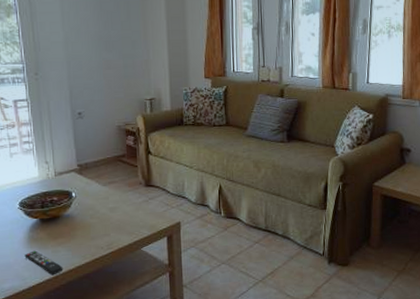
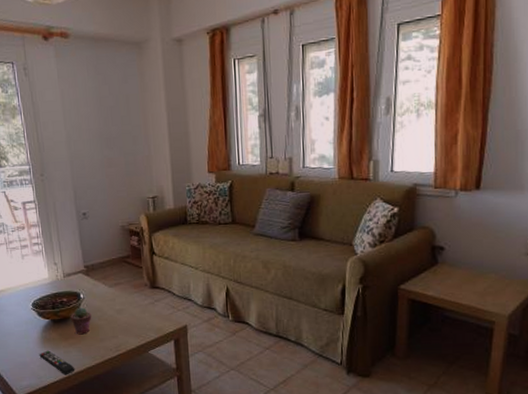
potted succulent: none [61,206,84,234] -> present [70,307,92,335]

